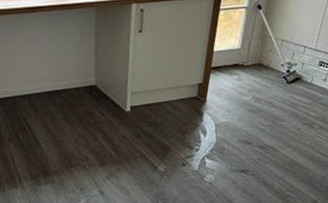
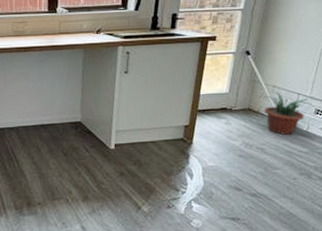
potted plant: none [273,46,316,88] -> present [263,92,311,135]

